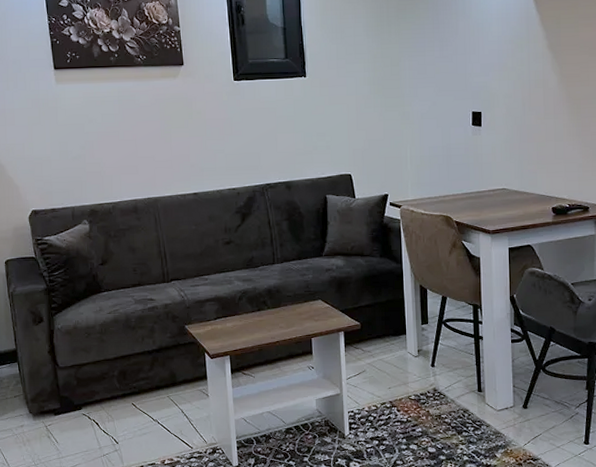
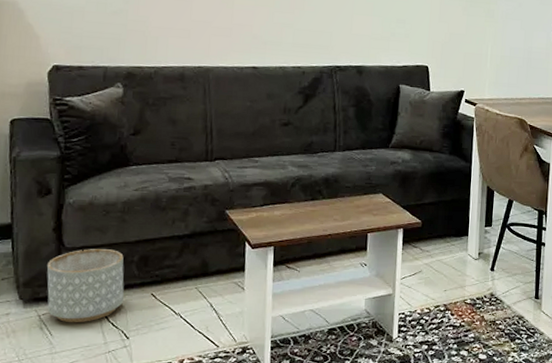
planter: none [47,366,111,432] -> present [46,249,125,323]

